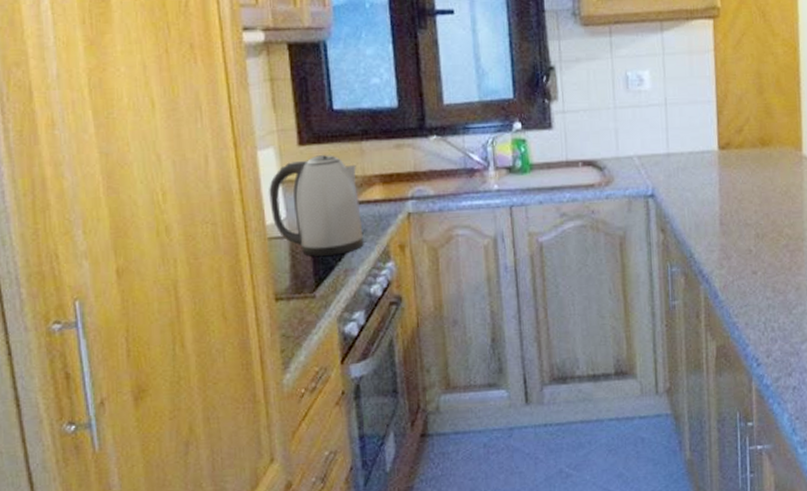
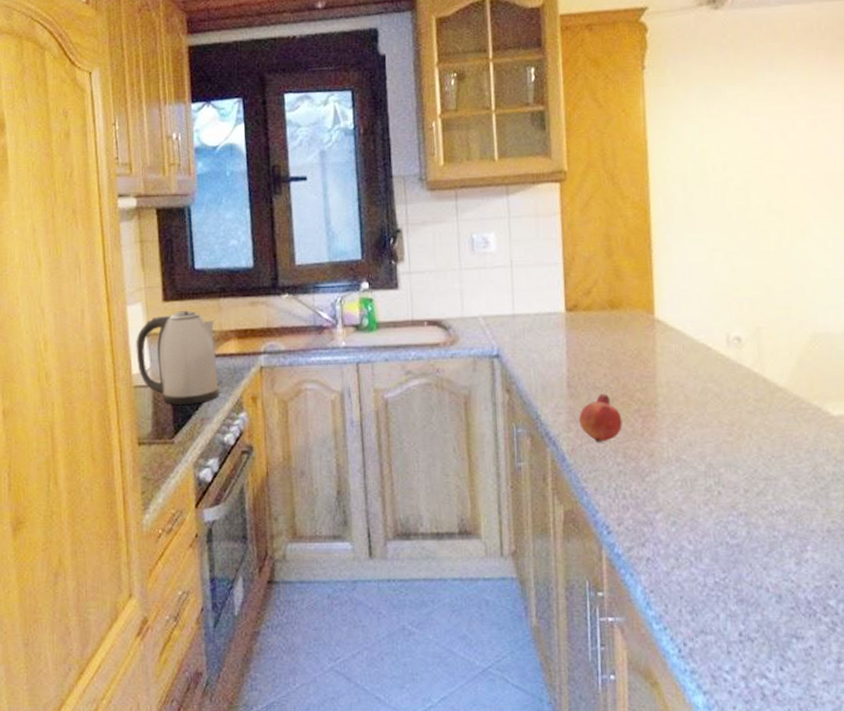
fruit: none [731,230,772,278] -> present [579,394,623,443]

